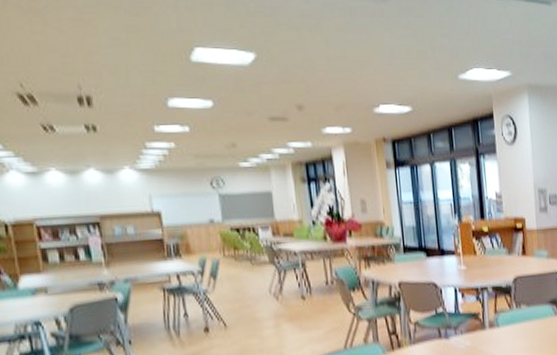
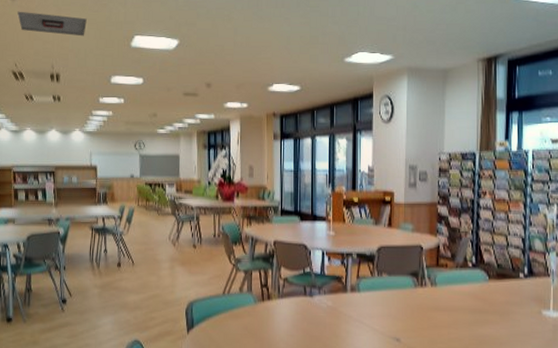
ceiling vent: none [15,13,124,48] -> present [17,11,87,36]

